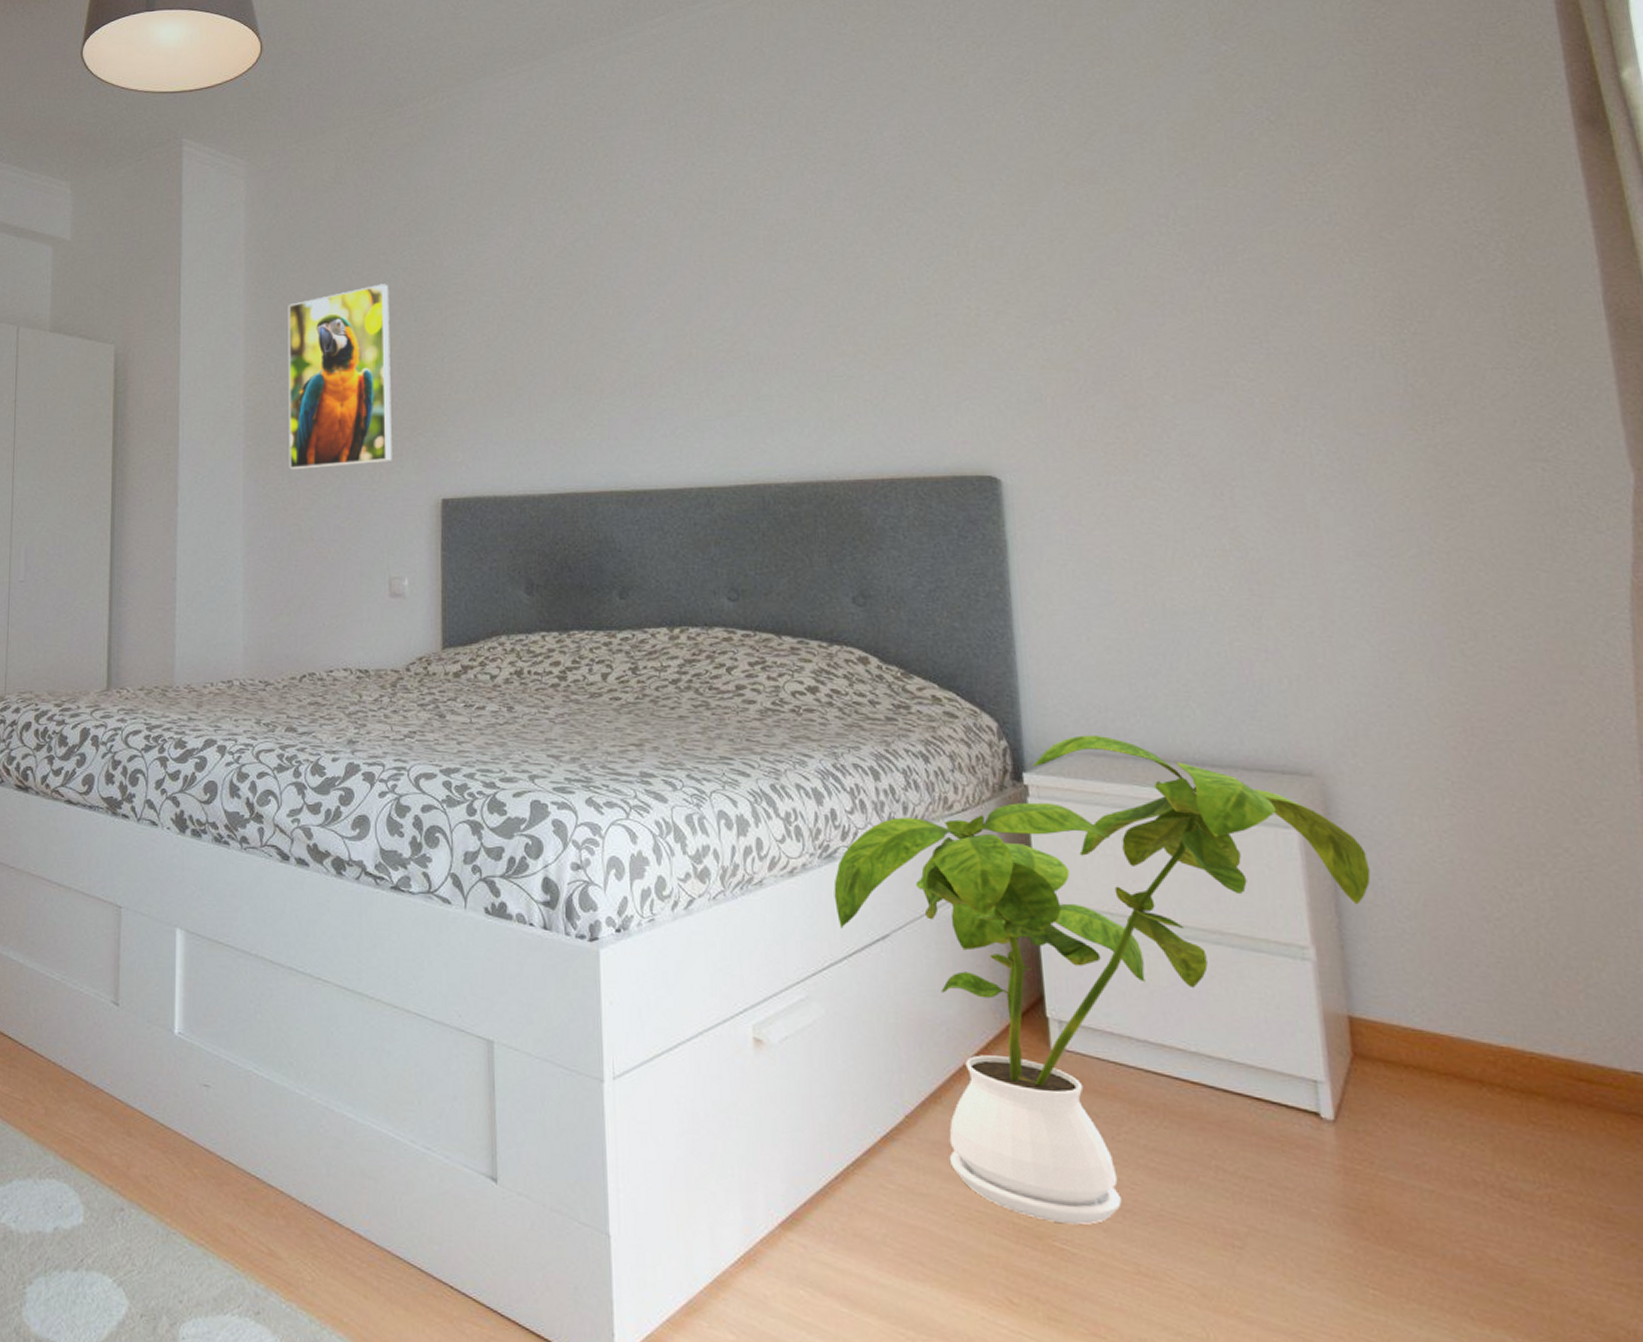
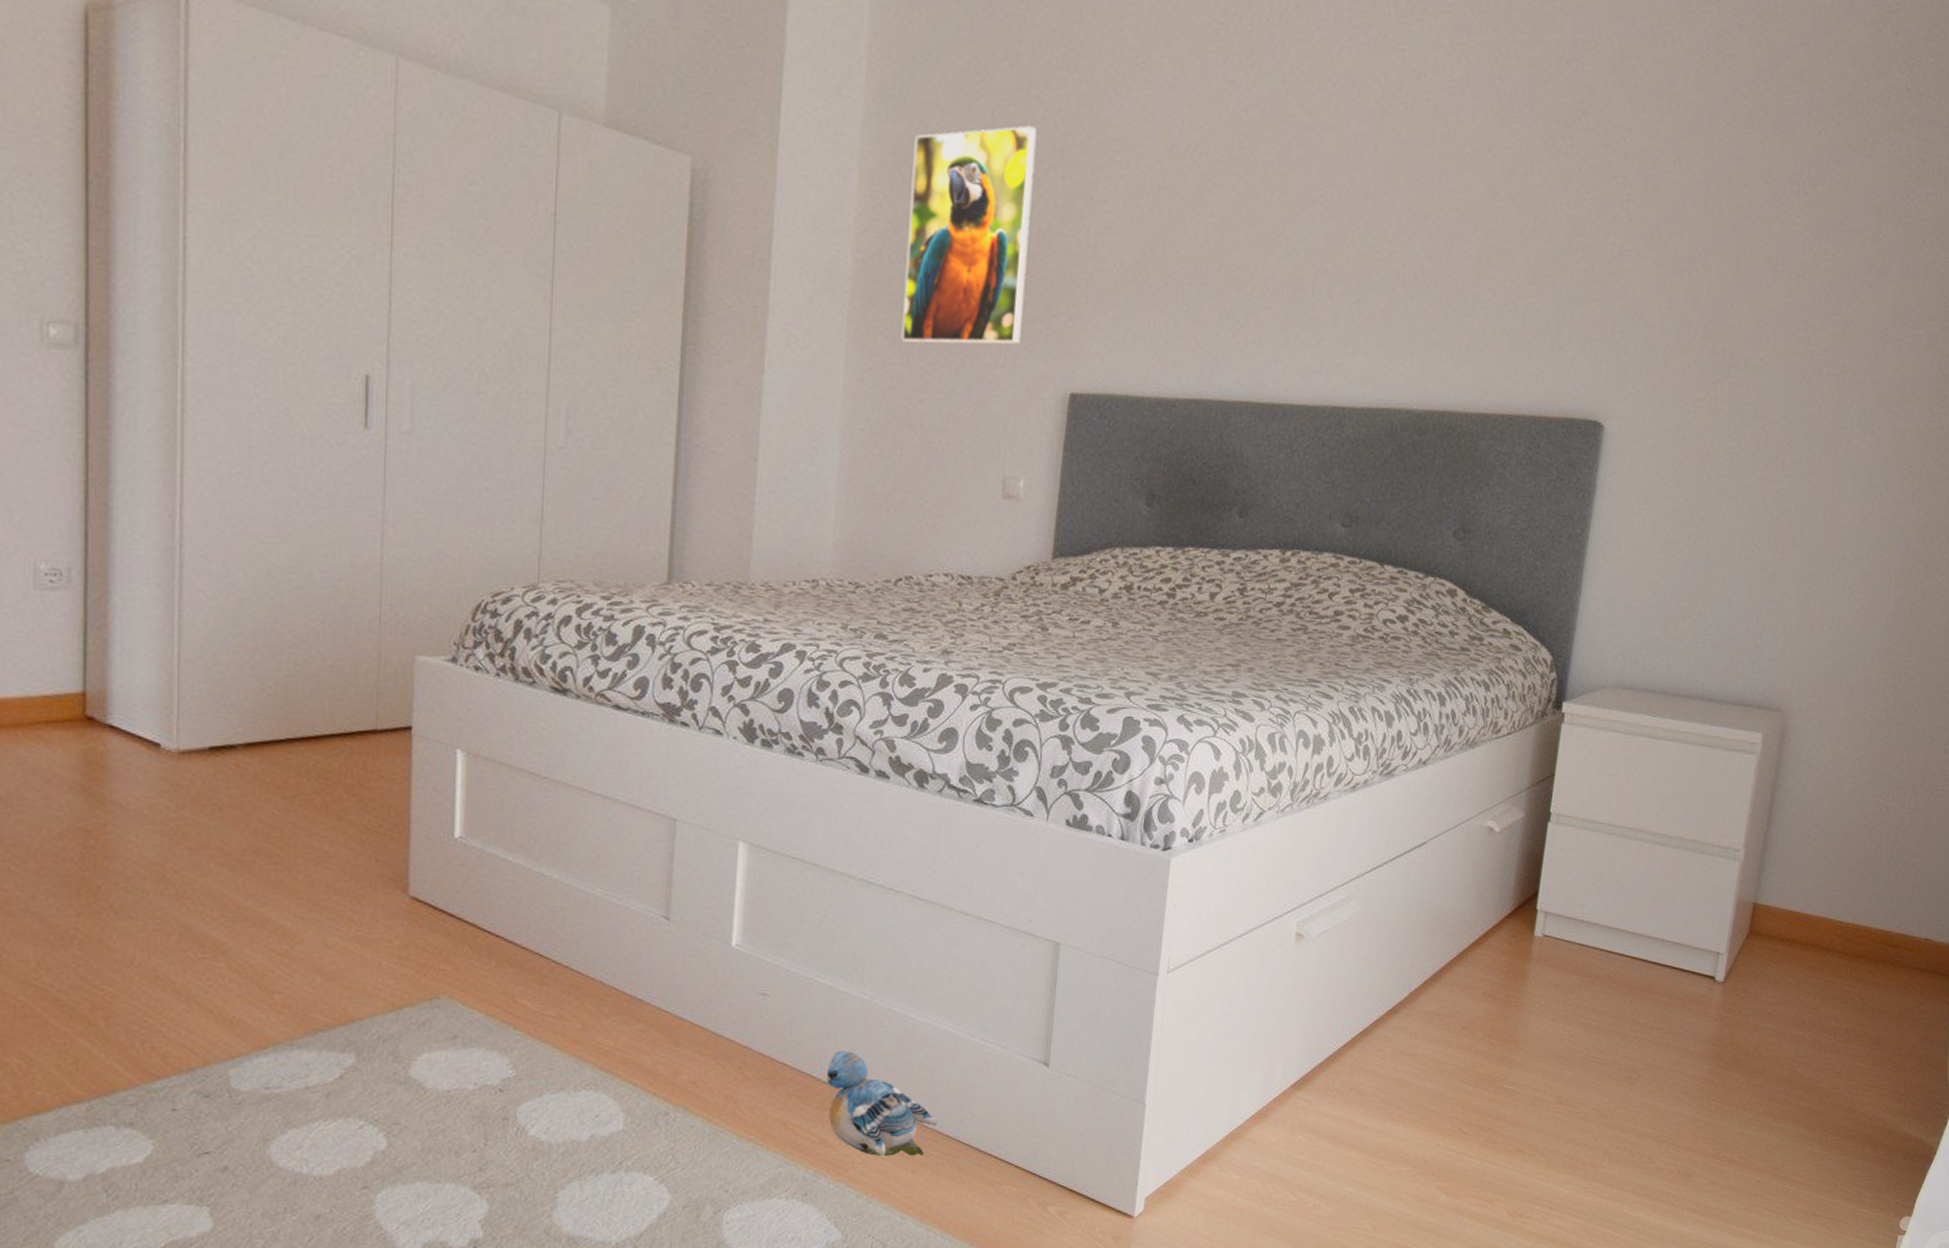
plush toy: none [270,1151,386,1278] -> present [826,1051,938,1157]
house plant: present [834,735,1371,1225] -> none [1386,670,1800,1069]

